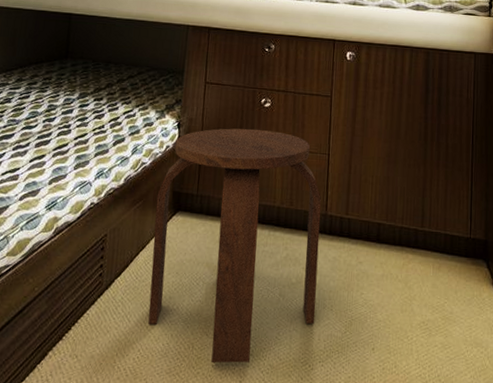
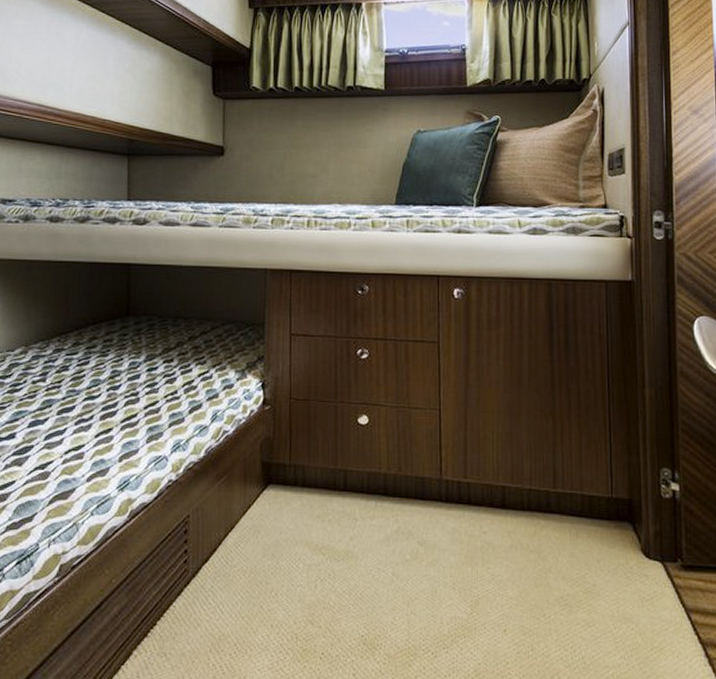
stool: present [148,128,321,363] -> none [243,385,436,654]

